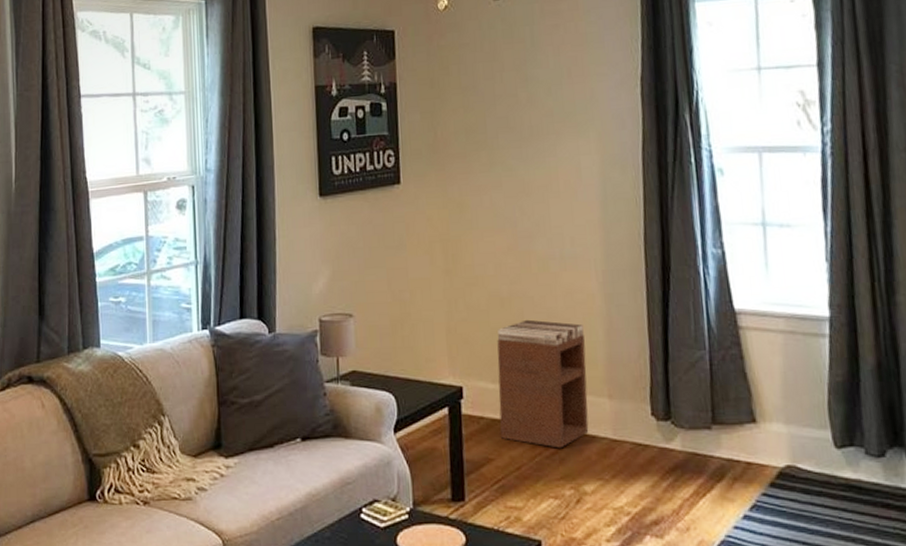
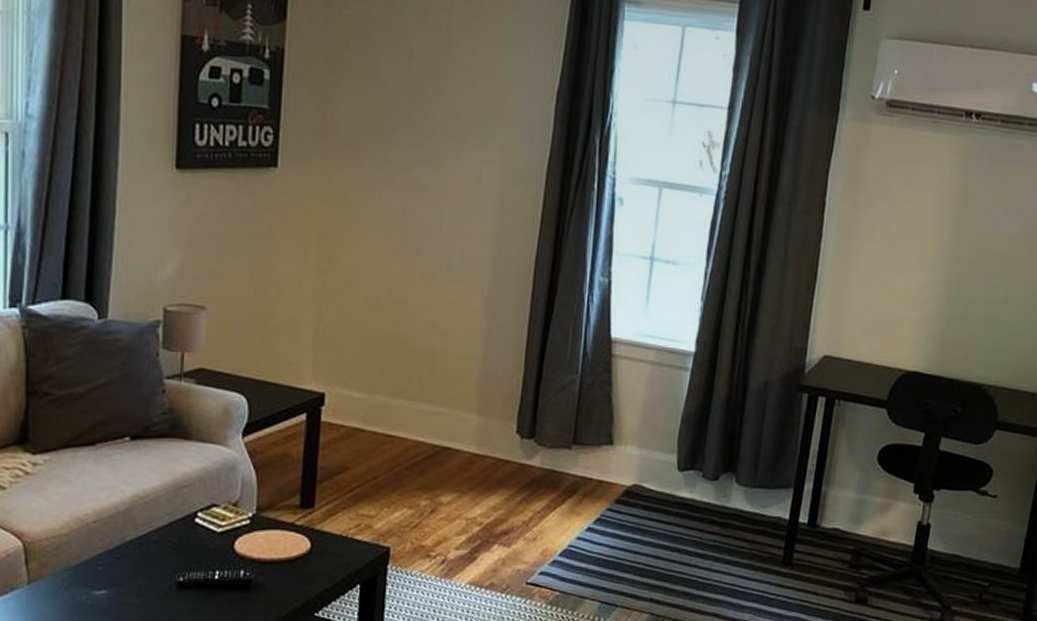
nightstand: present [497,319,589,449] -> none [360,329,461,460]

